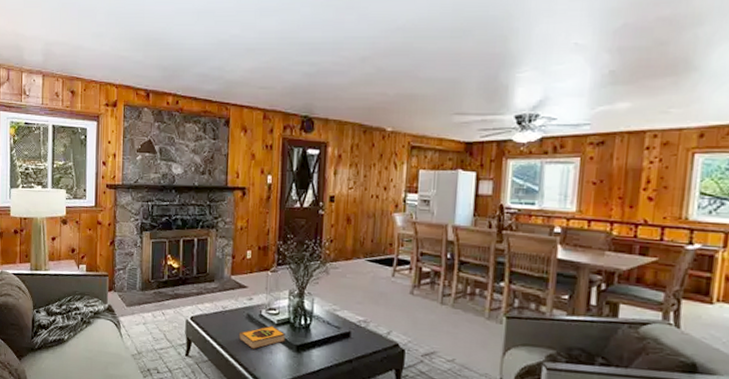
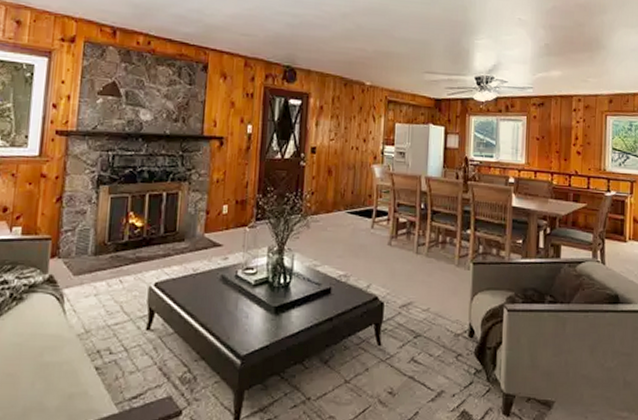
hardback book: present [238,325,286,350] -> none [210,287,264,315]

